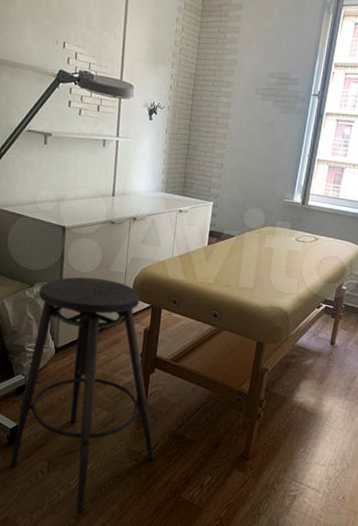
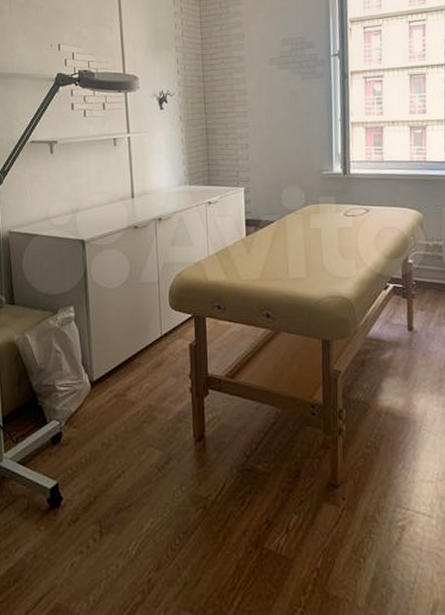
stool: present [10,277,155,515] -> none [54,293,225,589]

